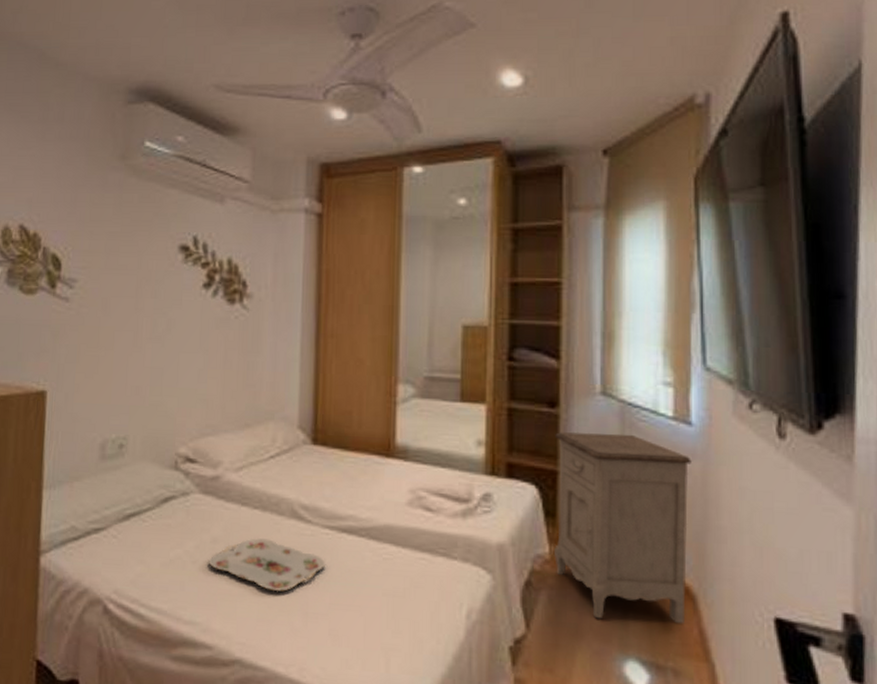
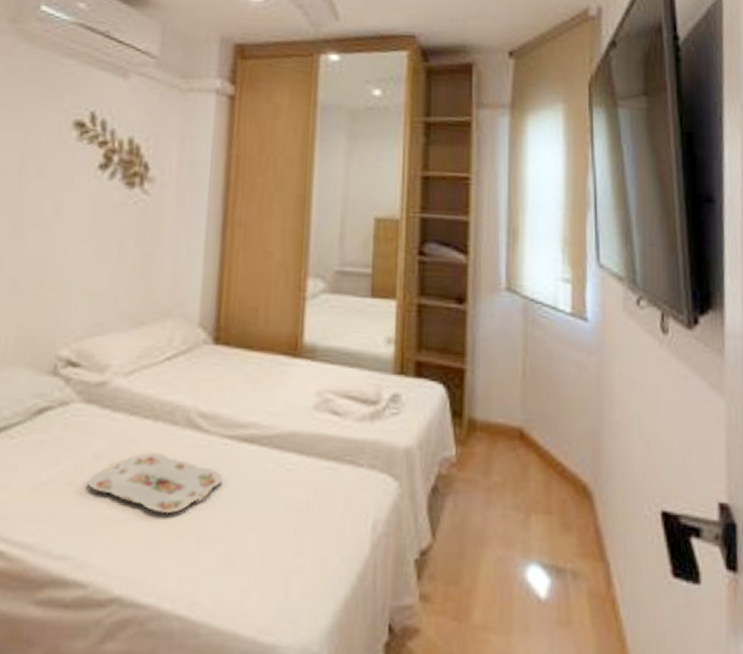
nightstand: present [554,431,692,624] -> none [461,328,588,524]

